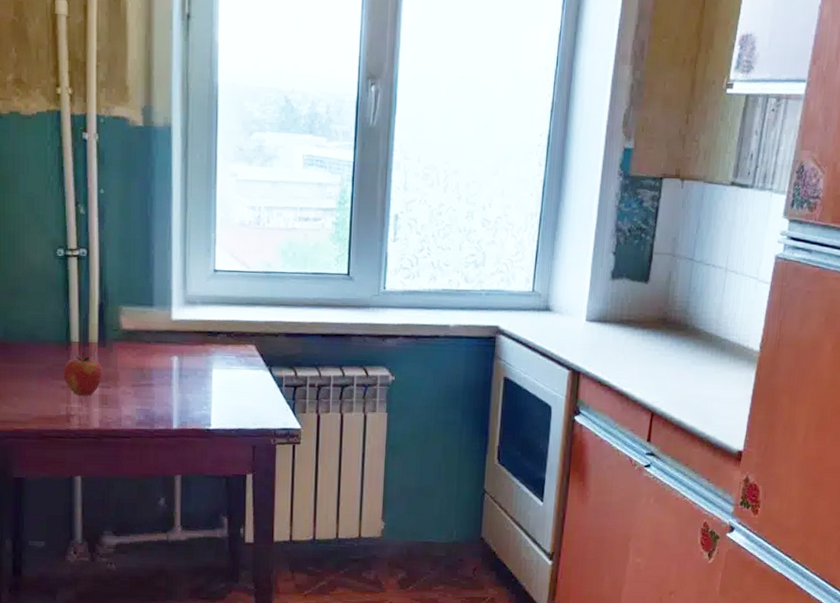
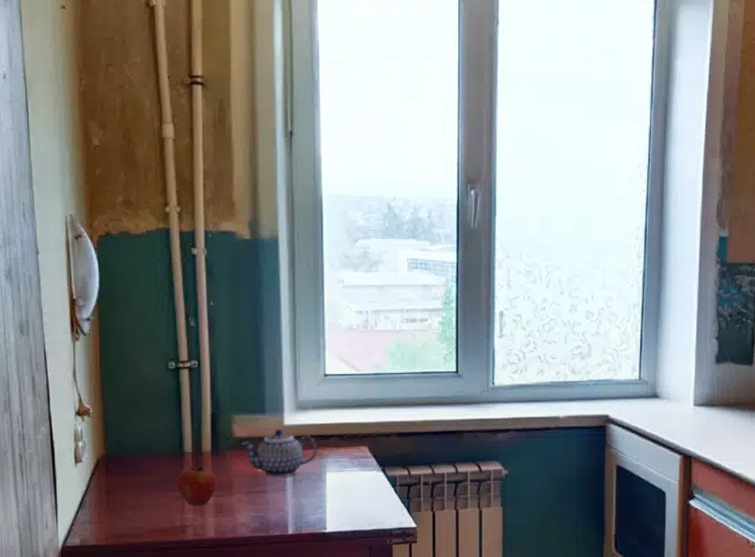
teapot: none [127,323,205,372] -> present [240,429,318,477]

